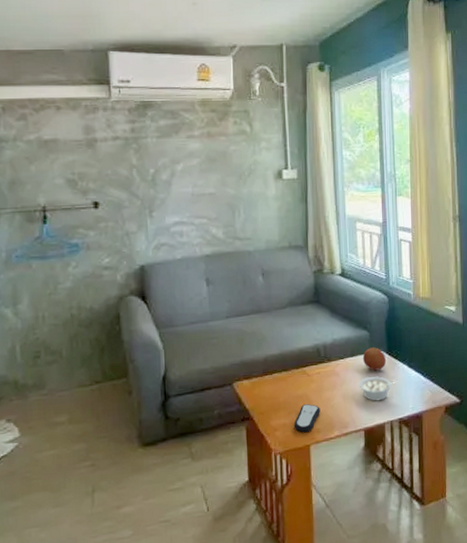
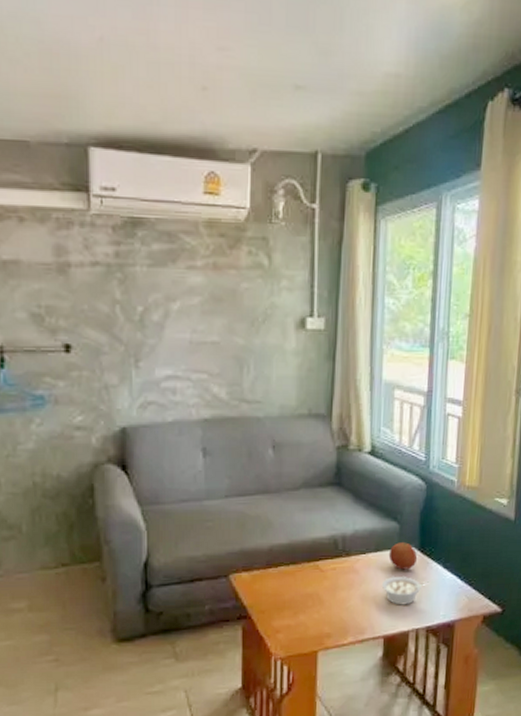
remote control: present [293,404,320,432] -> none [299,604,333,636]

